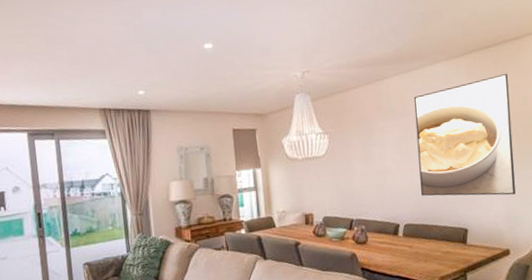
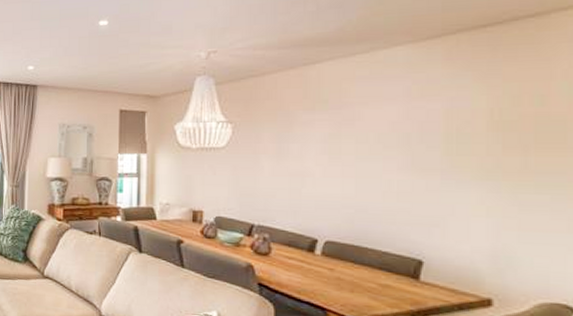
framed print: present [413,73,516,196] -> none [355,61,514,227]

